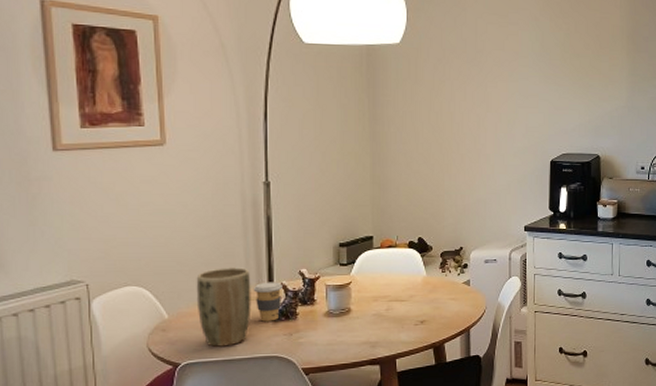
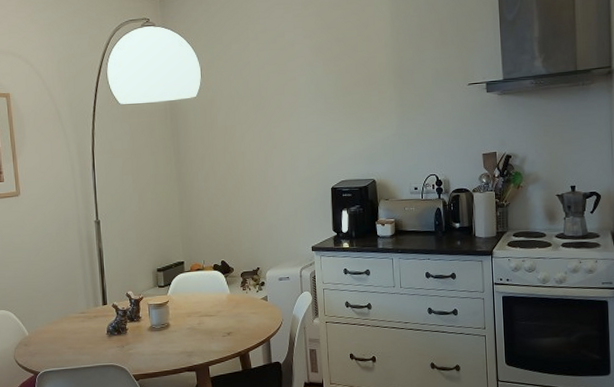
plant pot: present [196,267,251,347] -> none [48,292,91,358]
coffee cup: present [253,282,283,322] -> none [91,303,114,336]

